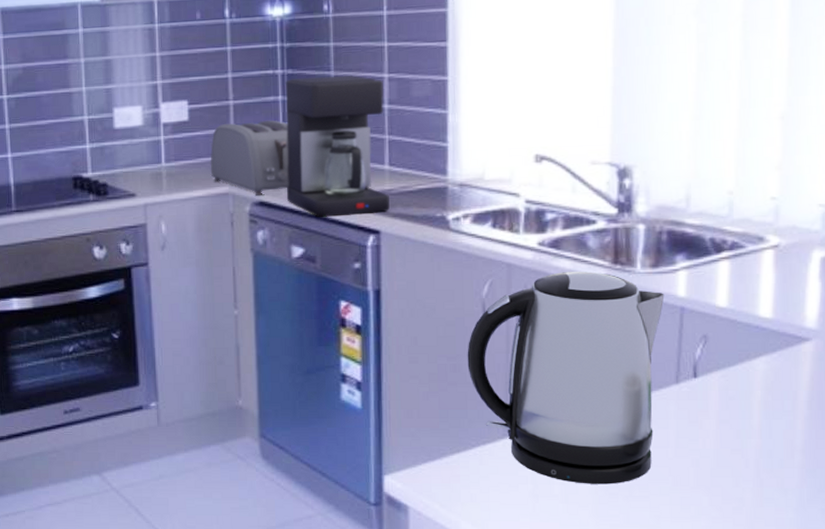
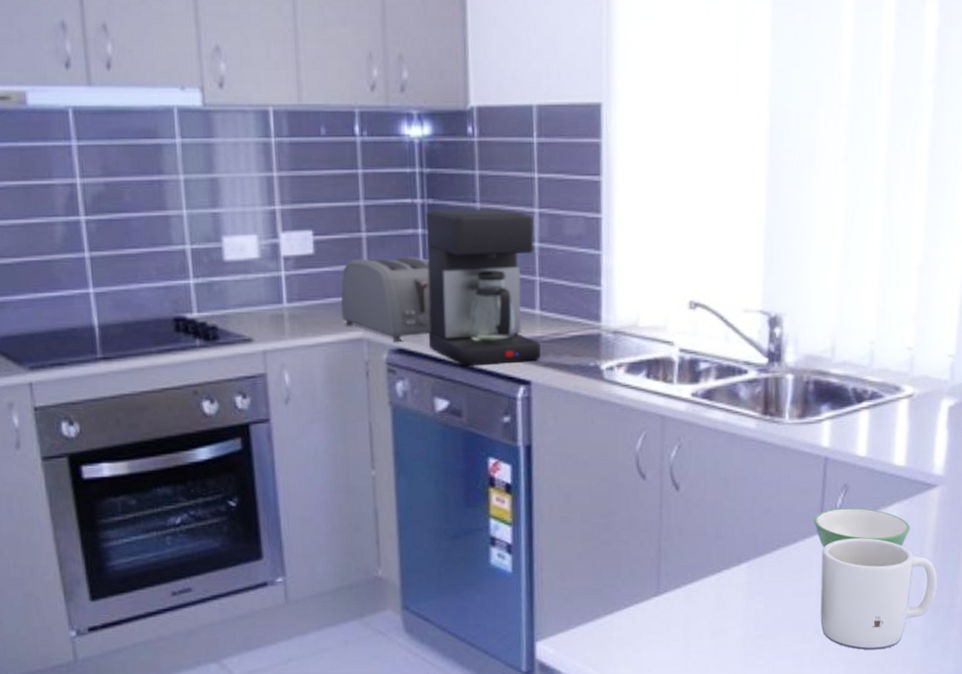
kettle: present [467,271,665,485] -> none [620,423,810,637]
bowl: none [669,359,780,402] -> present [813,508,910,548]
mug: none [678,391,814,508] -> present [820,538,938,651]

